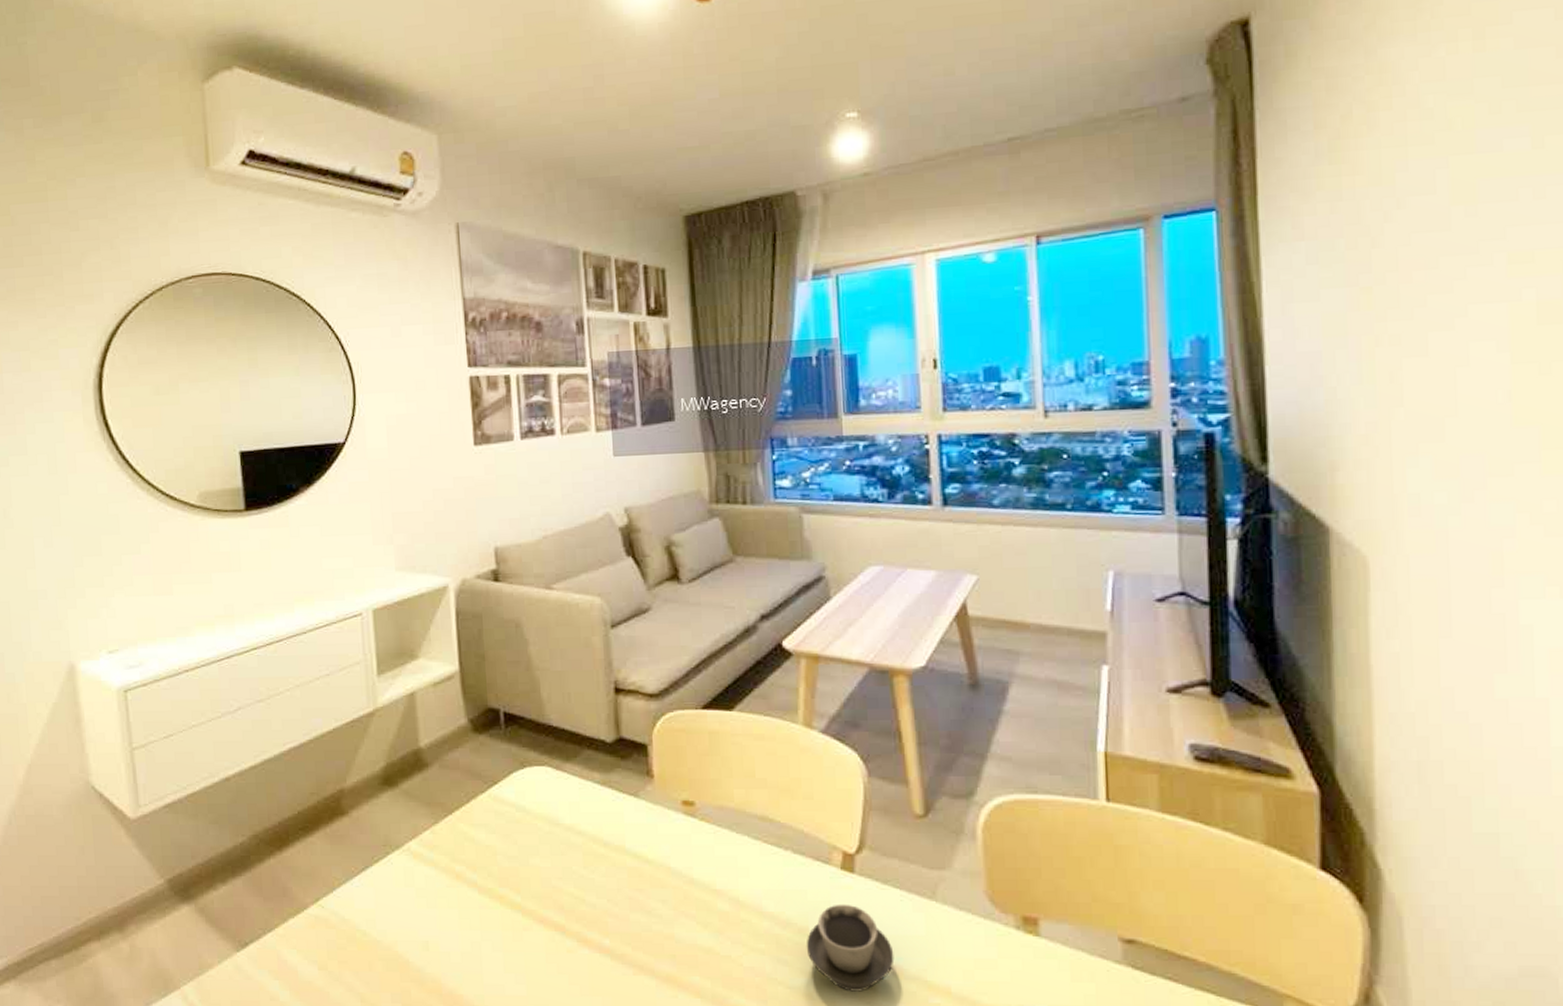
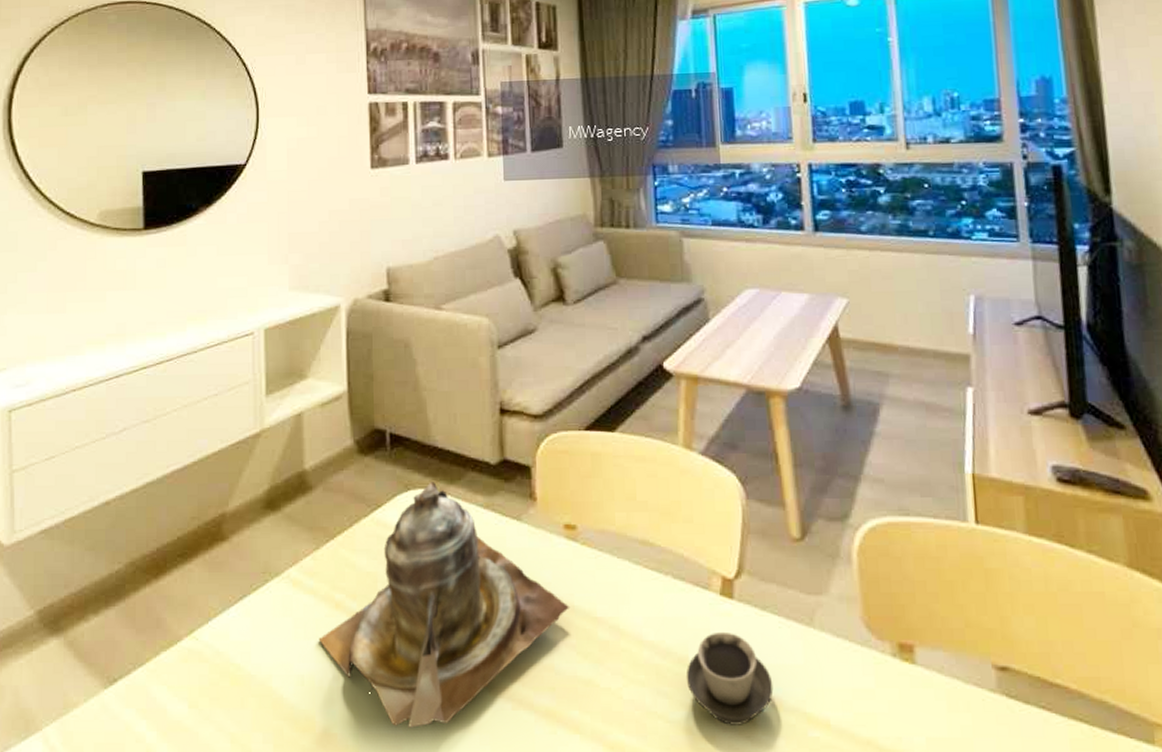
teapot: none [441,759,690,990] -> present [318,482,570,728]

